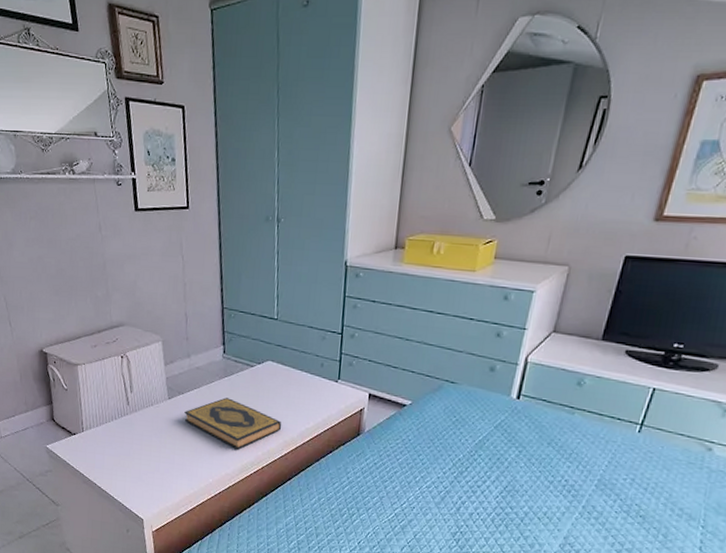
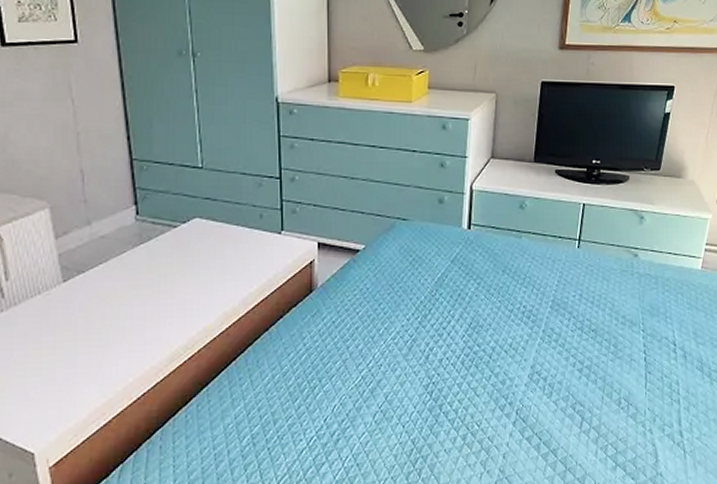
hardback book: present [184,397,282,450] -> none [87,270,219,333]

